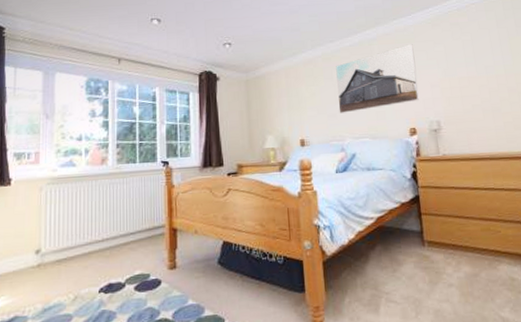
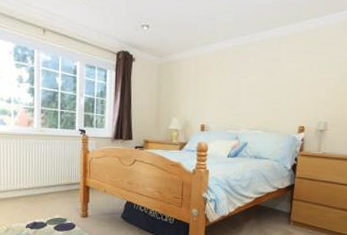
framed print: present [336,43,419,113] -> none [239,45,319,106]

